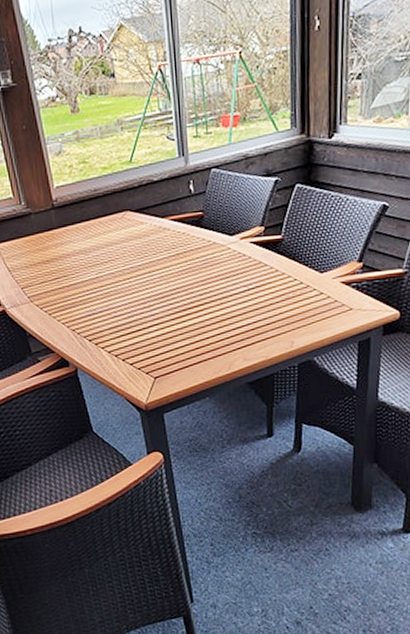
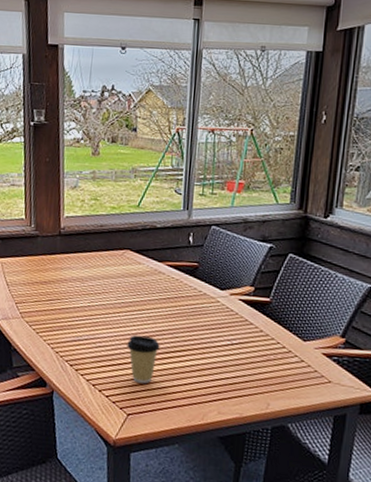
coffee cup: none [143,297,177,345] -> present [127,335,160,383]

